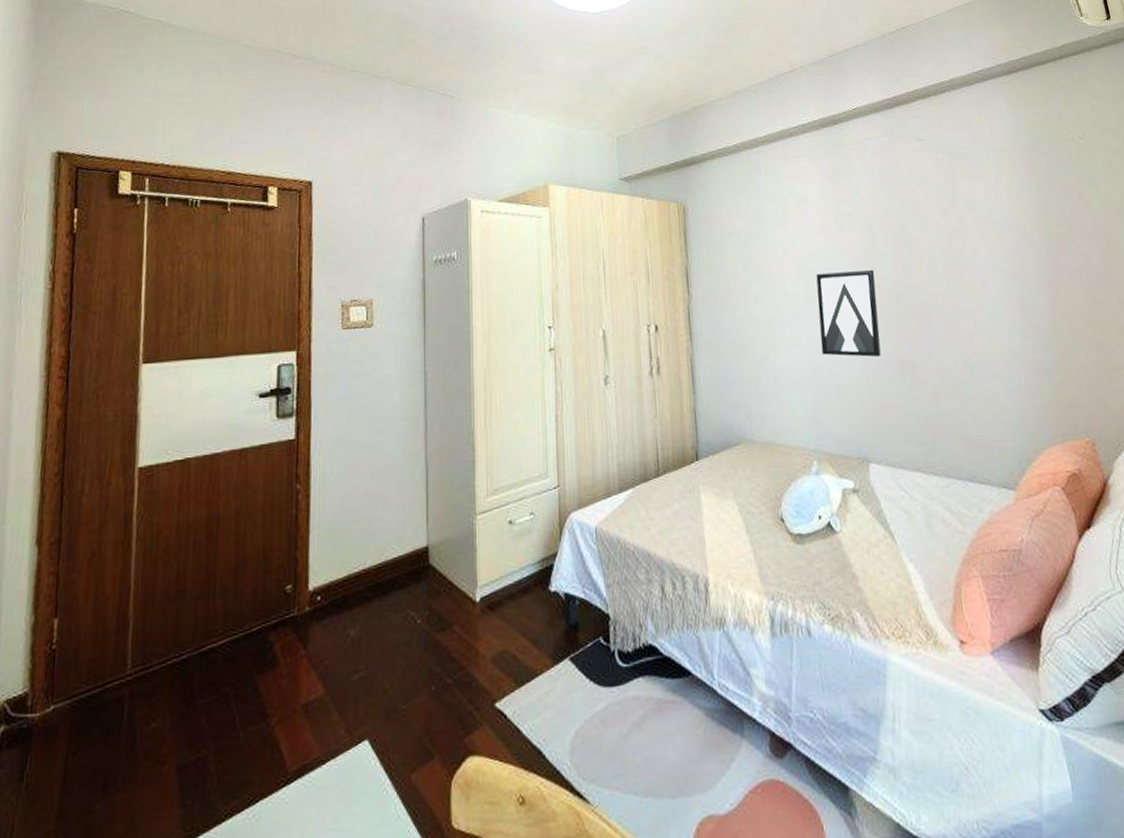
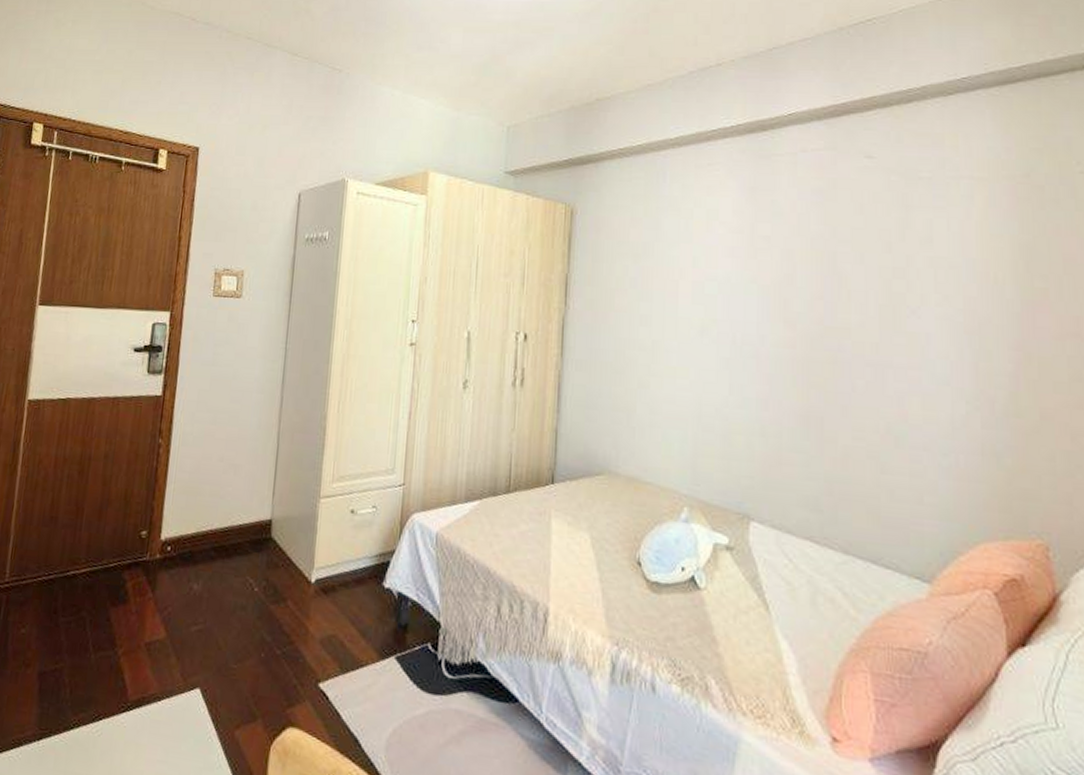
wall art: present [816,269,881,358] -> none [711,300,788,405]

